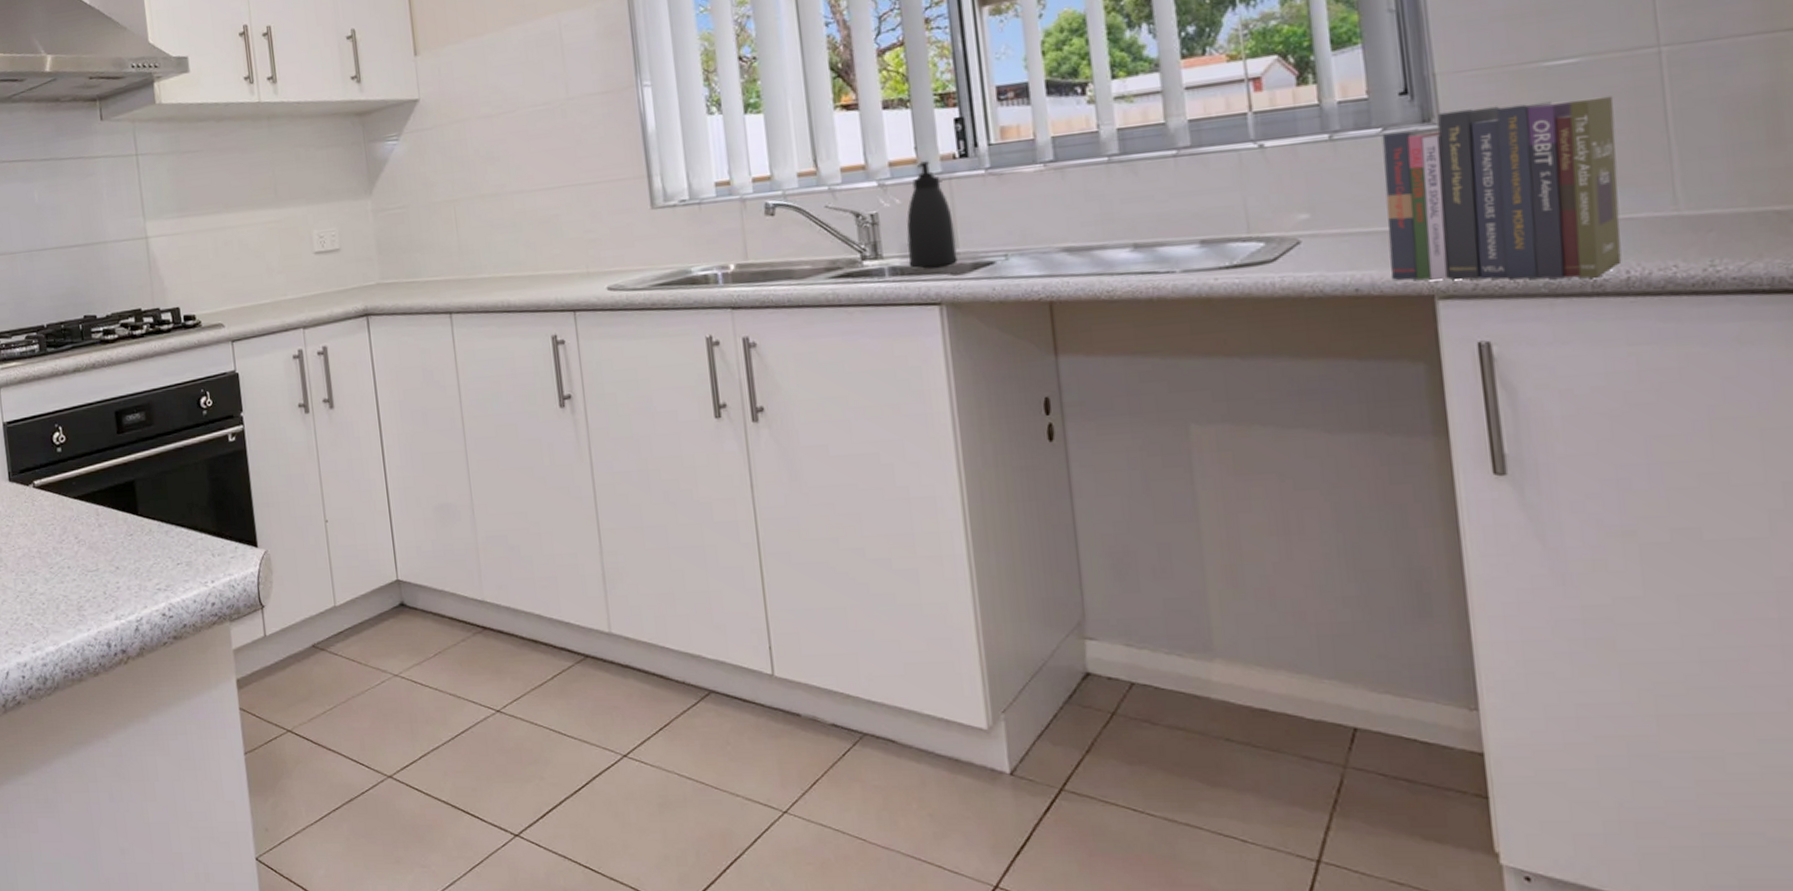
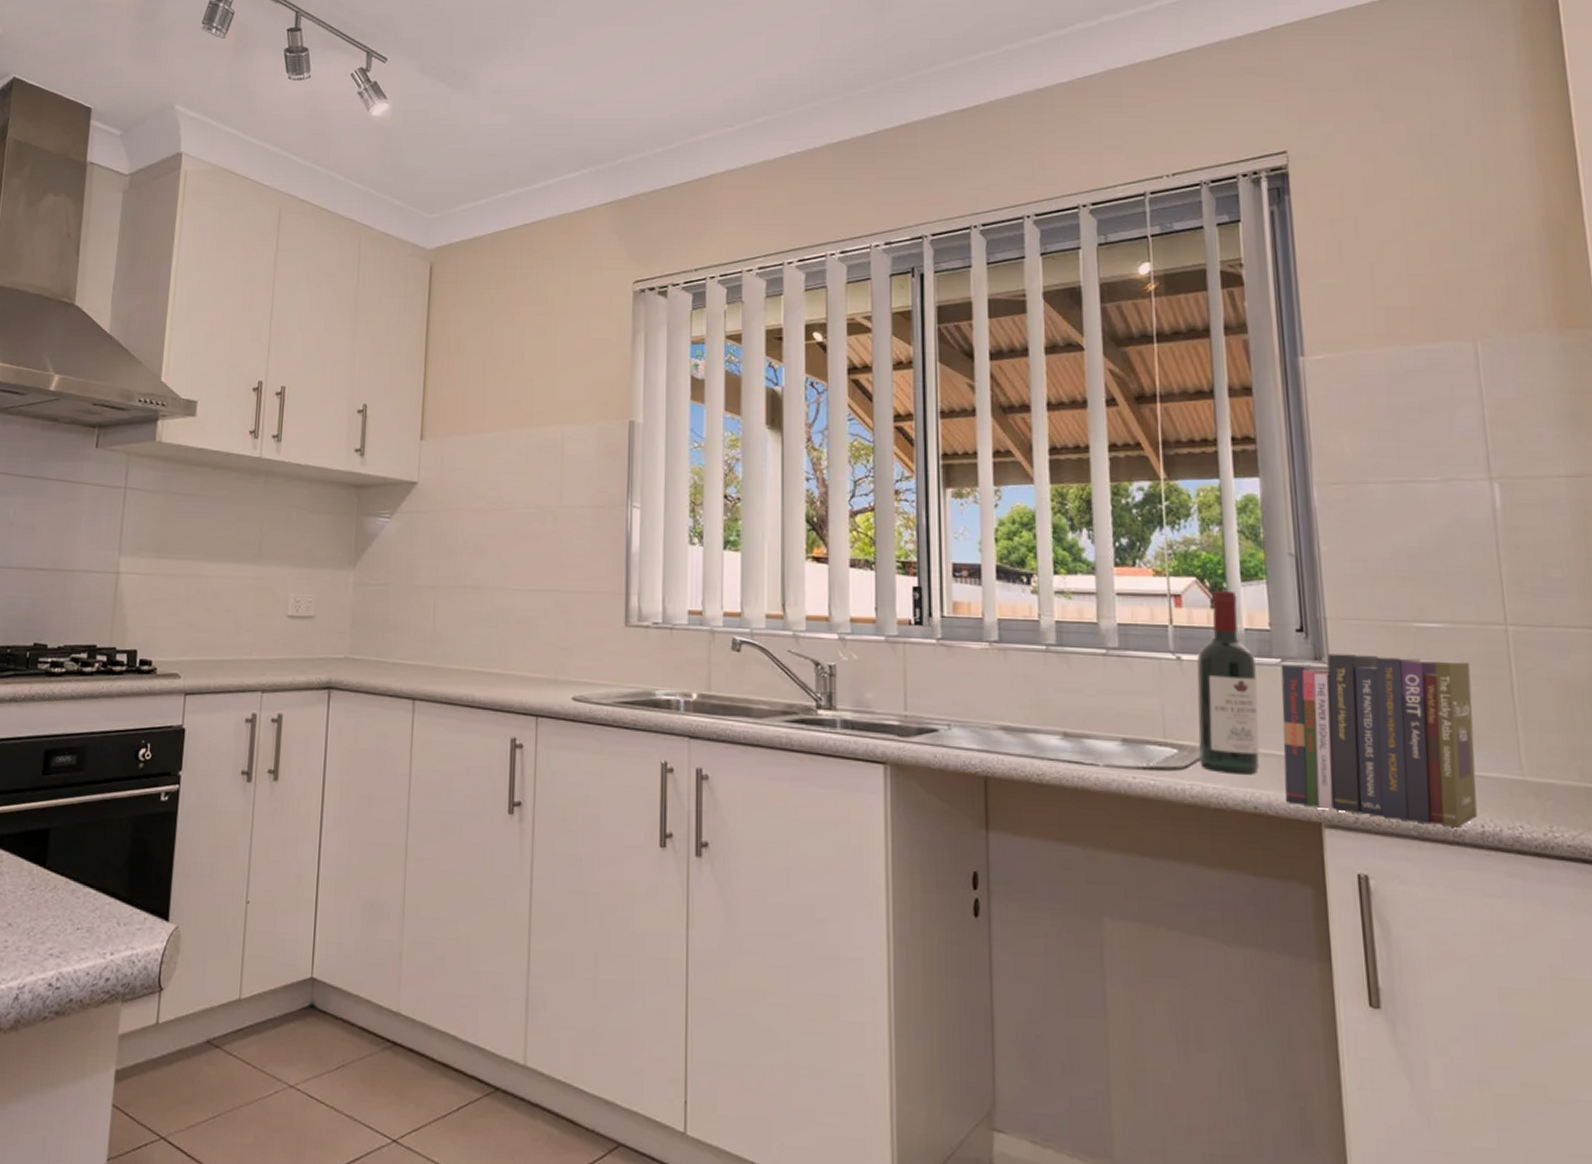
soap dispenser: present [907,161,958,268] -> none [861,622,905,727]
wine bottle: none [1282,63,1360,261] -> present [1196,591,1260,776]

